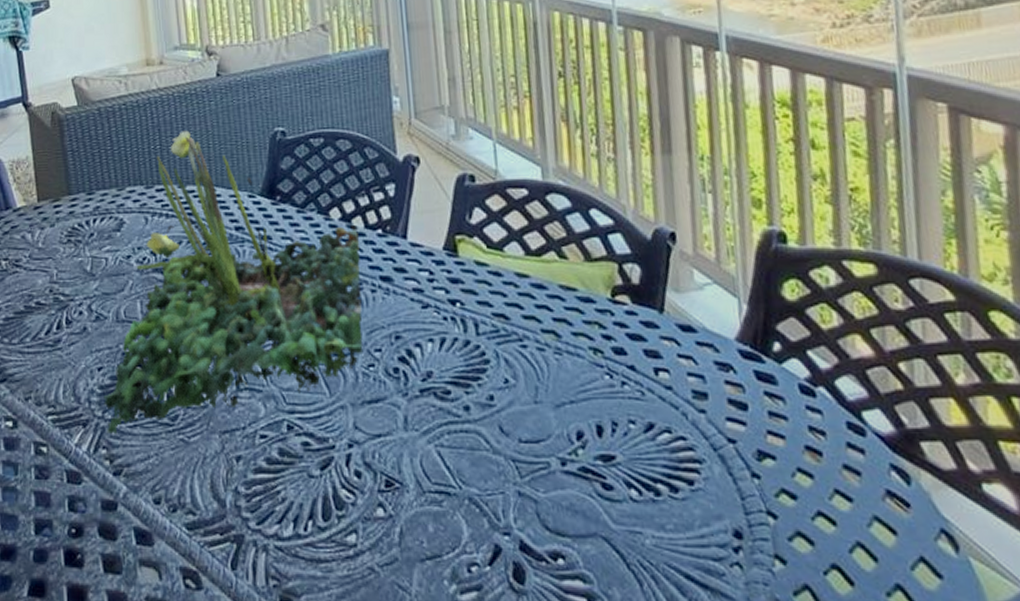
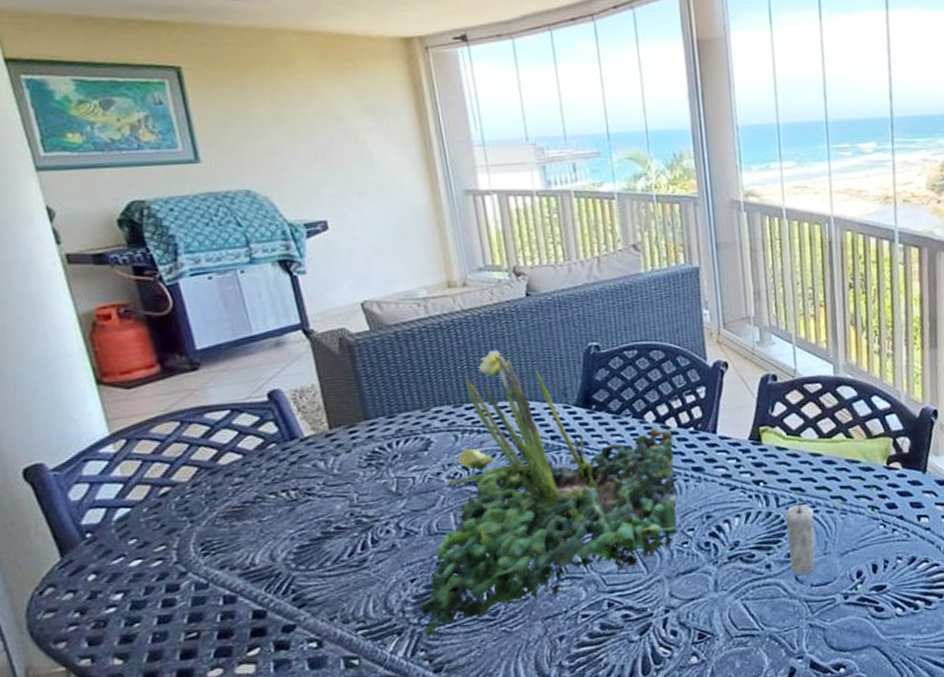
candle: none [485,326,524,427] -> present [784,497,816,576]

